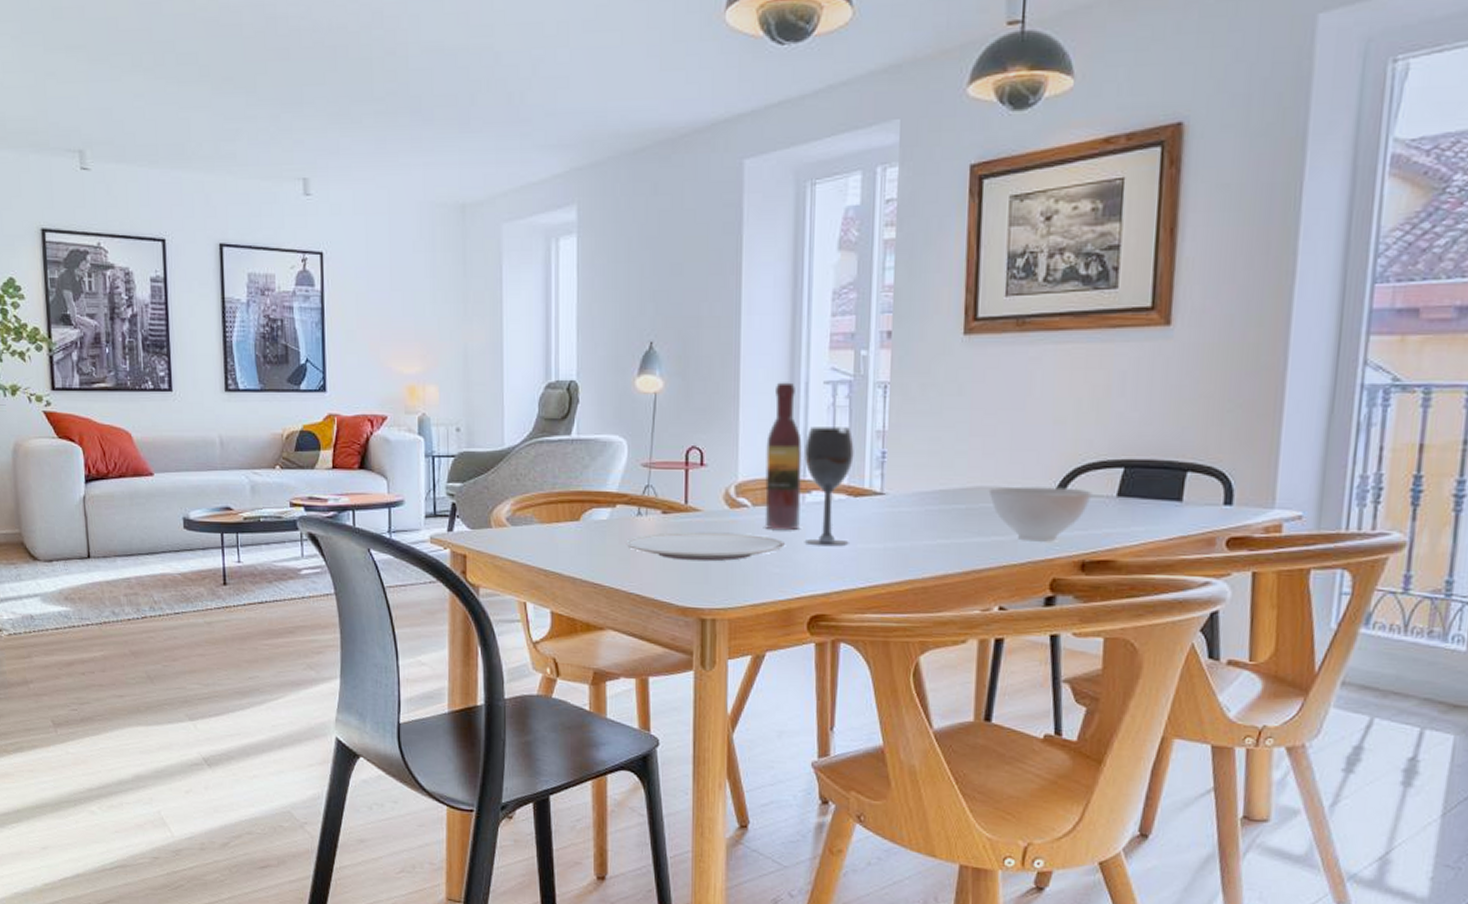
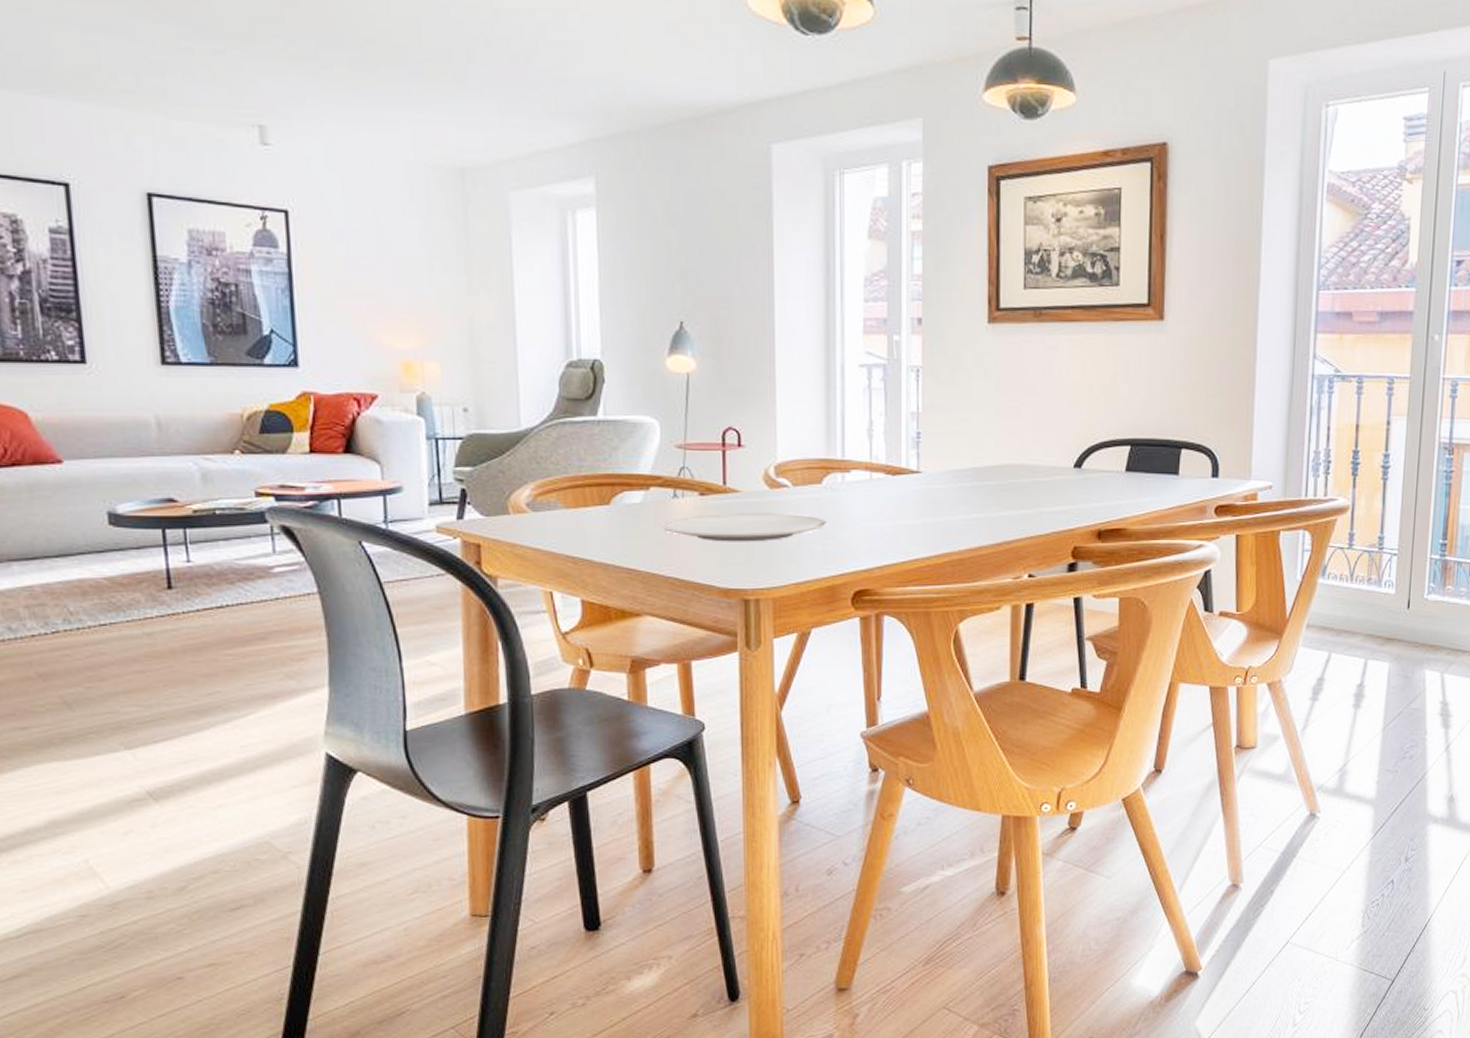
wine bottle: present [764,382,803,531] -> none [804,364,842,510]
wine glass: present [804,427,854,547] -> none [843,408,890,524]
bowl: present [988,486,1092,542] -> none [1015,463,1105,514]

